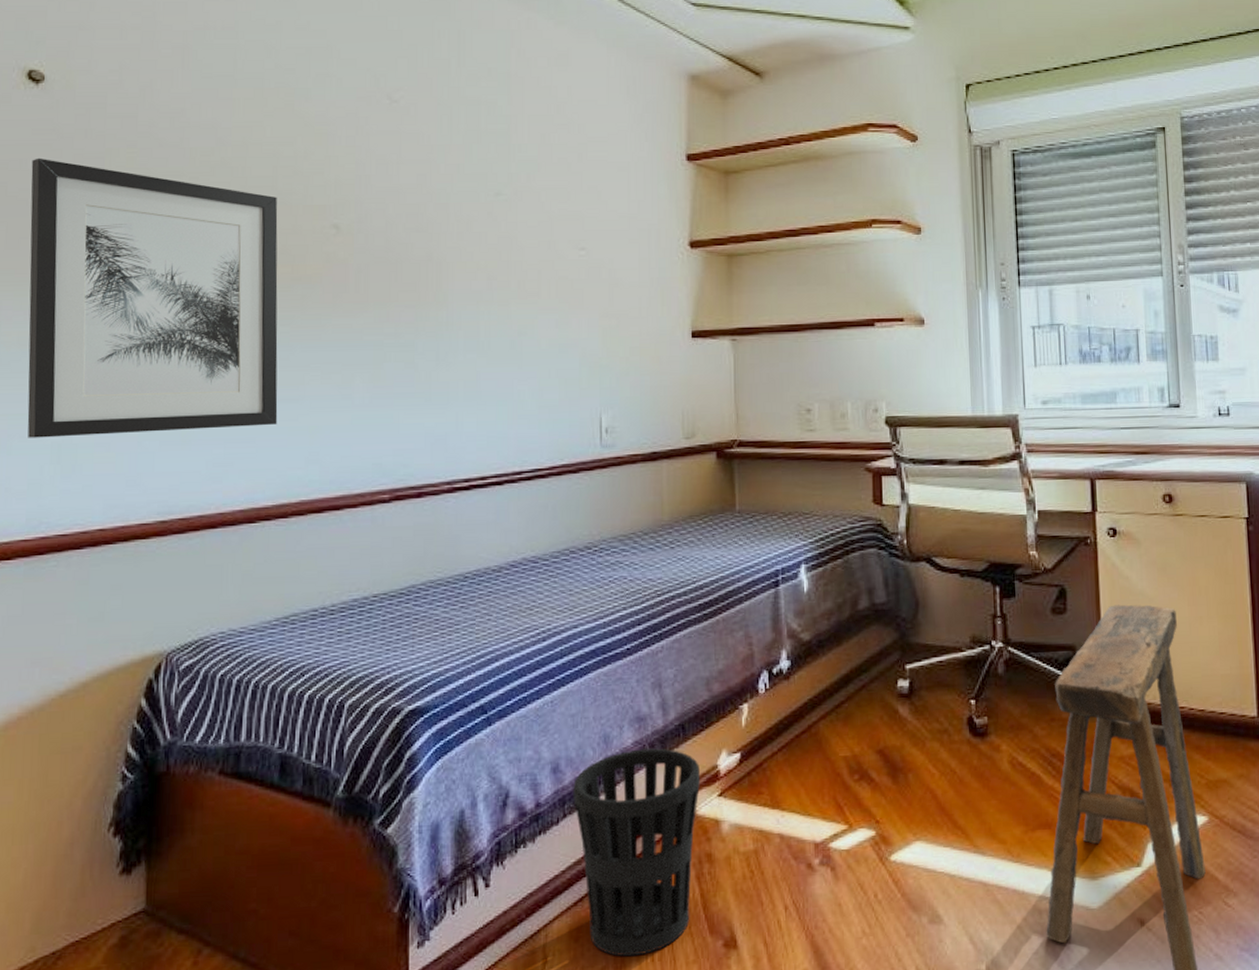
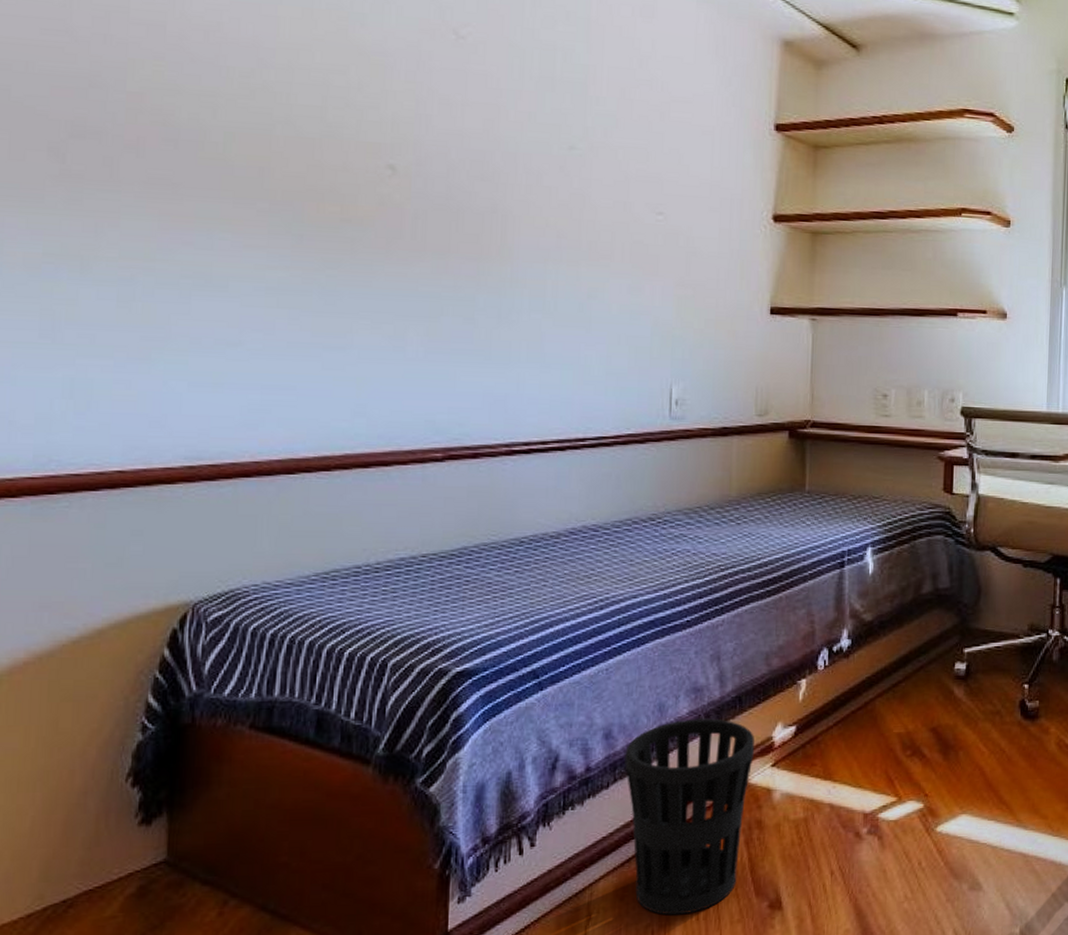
wall art: present [27,158,278,438] -> none [34,61,327,374]

